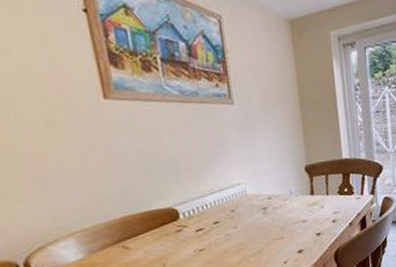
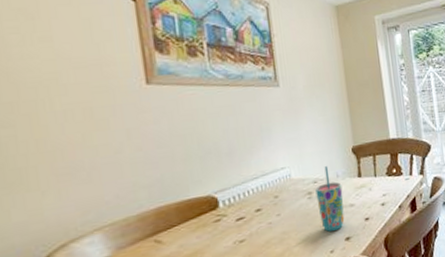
cup: none [269,183,298,244] -> present [315,166,345,232]

